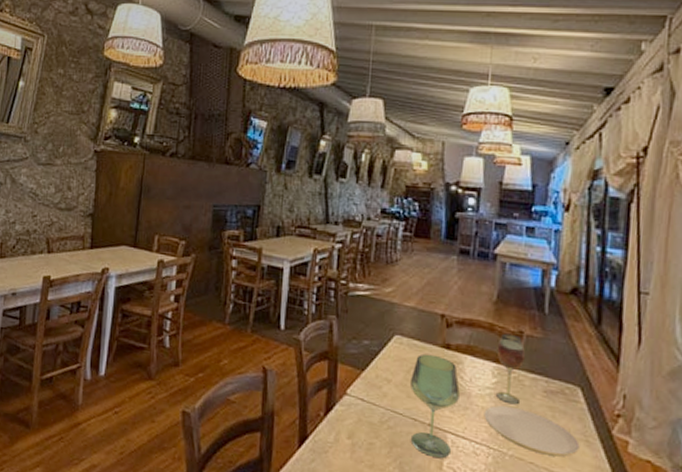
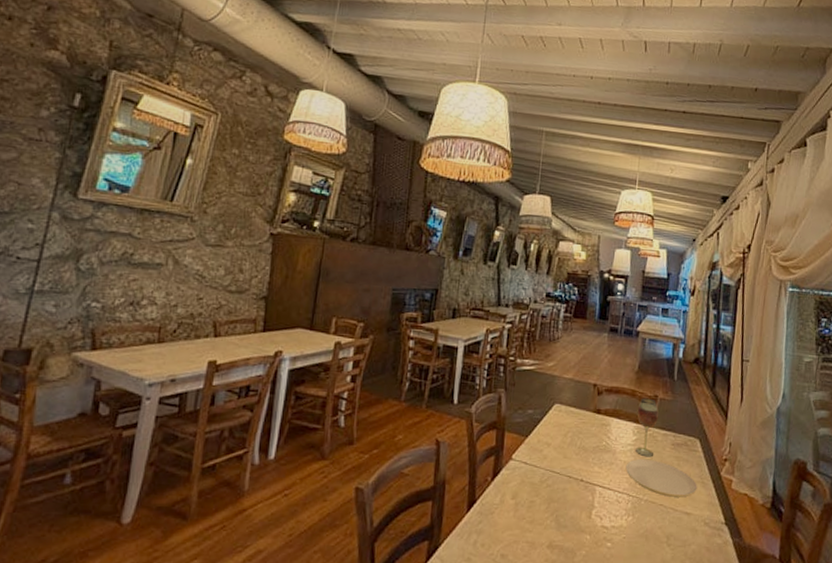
wine glass: present [409,353,461,458] -> none [566,419,608,508]

